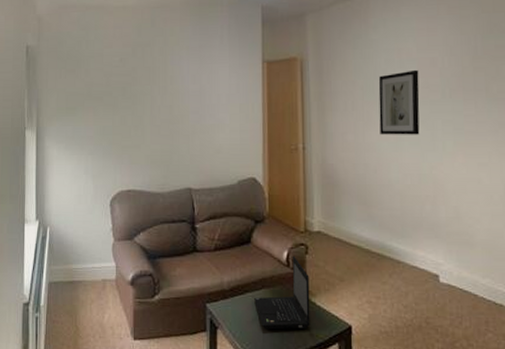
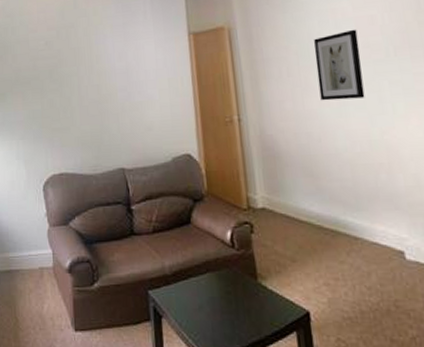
laptop: present [254,255,310,330] -> none [199,235,263,318]

